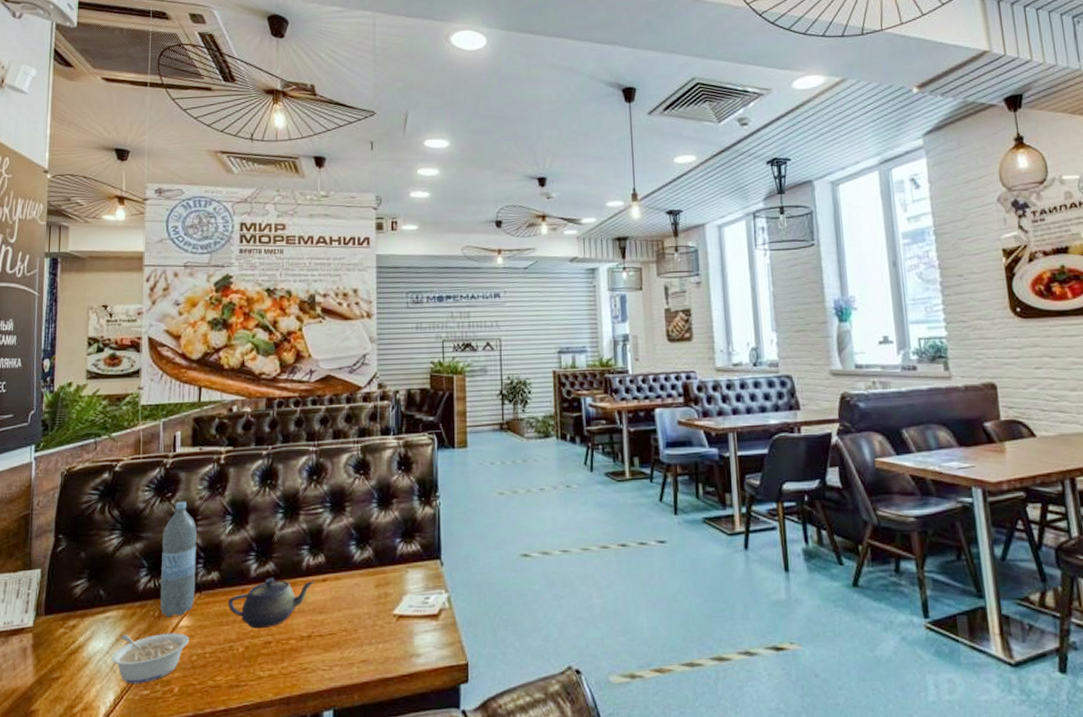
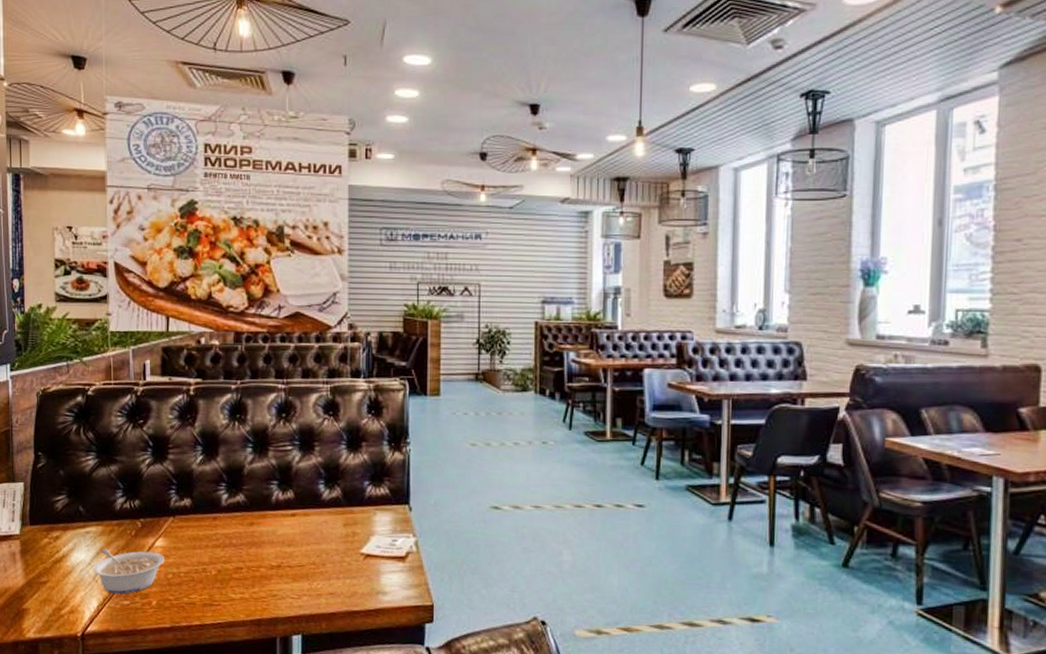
water bottle: present [160,501,197,618] -> none [136,428,169,537]
teapot: present [228,577,314,629] -> none [200,508,283,555]

